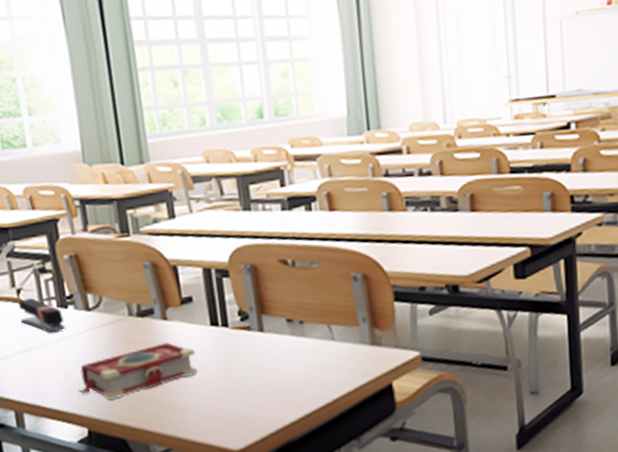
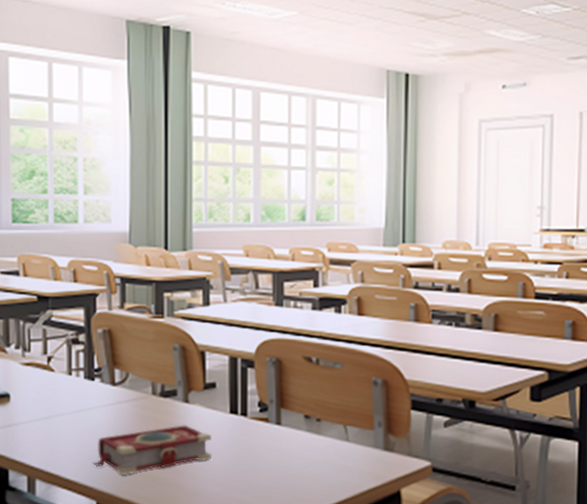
stapler: present [18,298,66,333] -> none [47,367,90,403]

